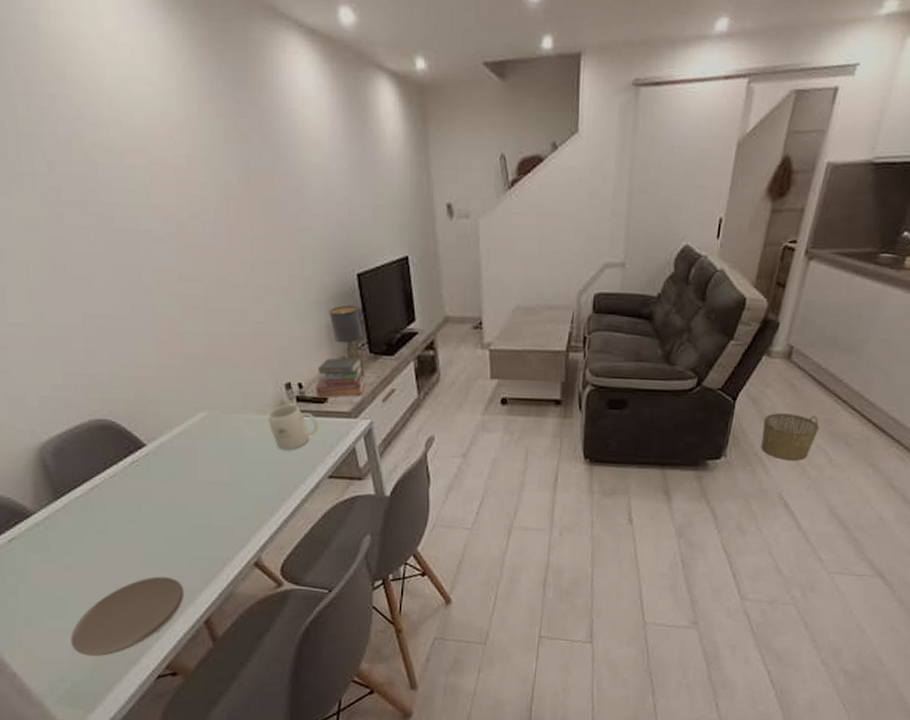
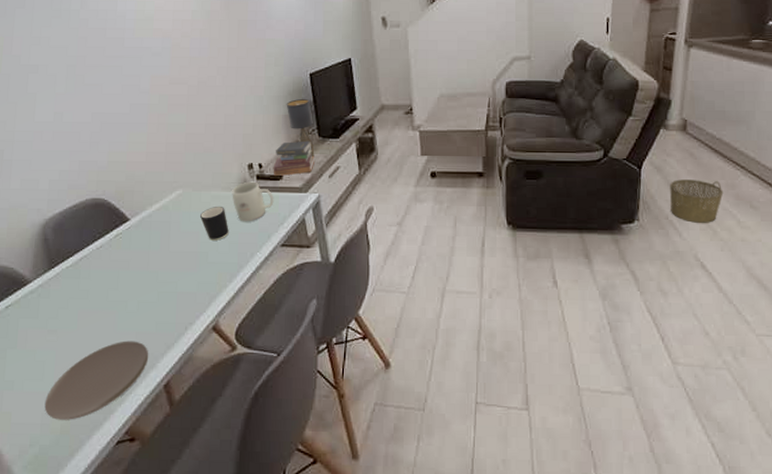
mug: none [231,431,267,471] -> present [200,206,229,241]

